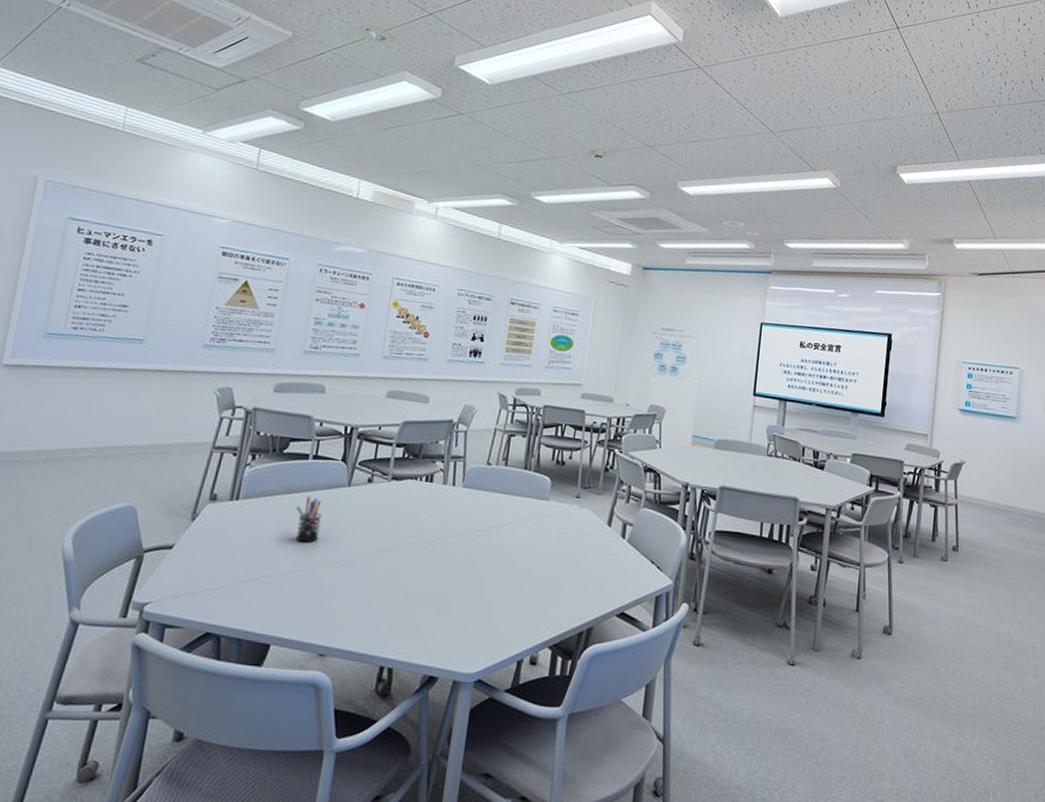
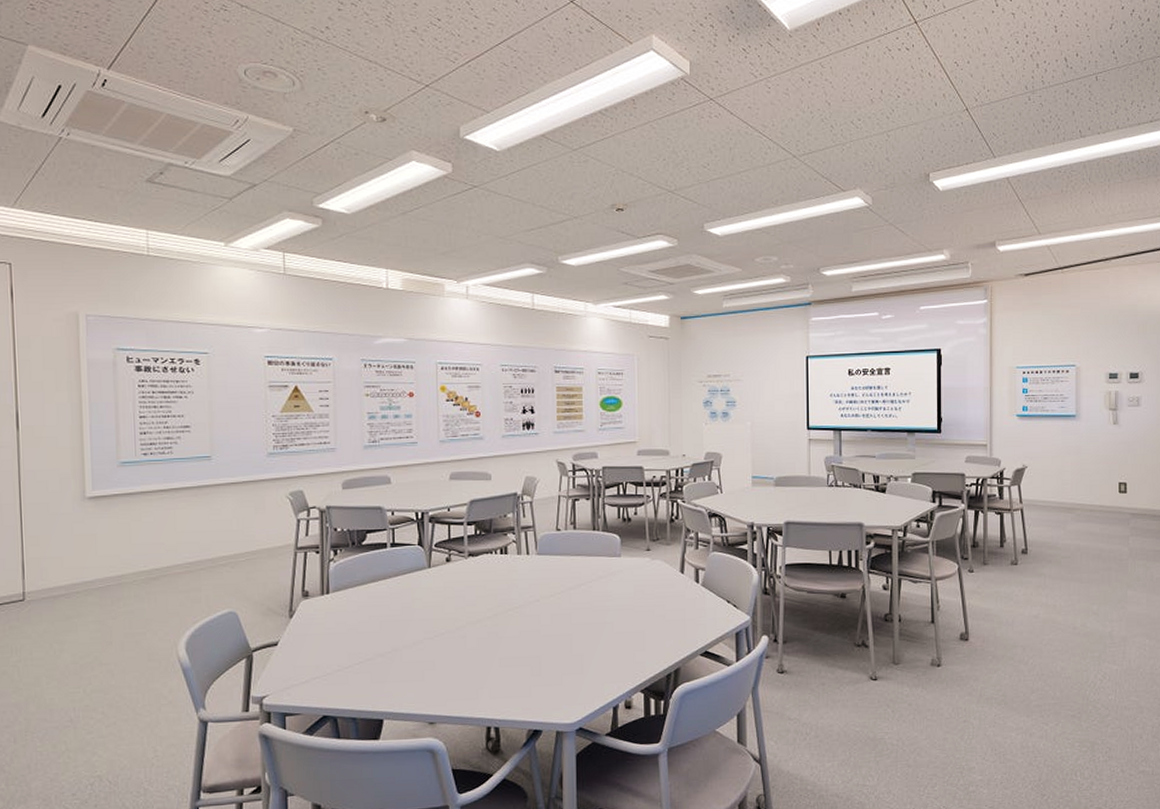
pen holder: present [296,496,322,543] -> none [384,582,409,625]

